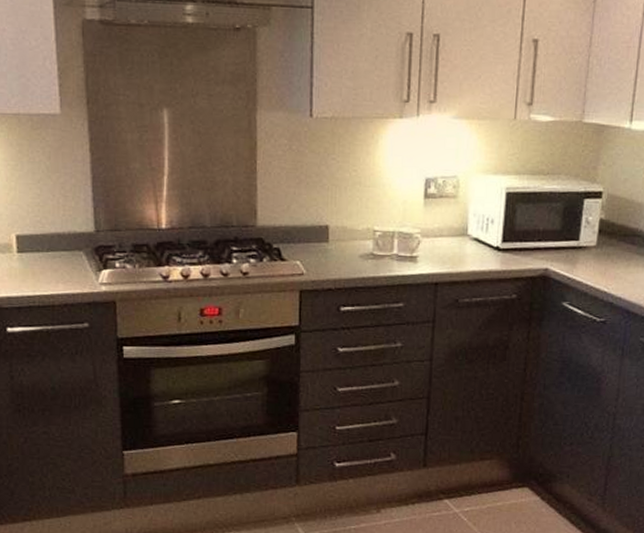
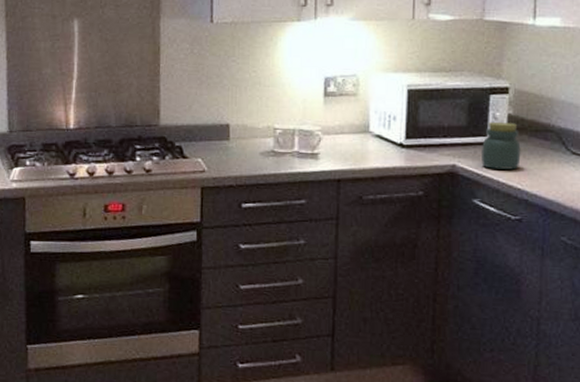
jar: none [572,226,610,273] -> present [482,122,521,170]

